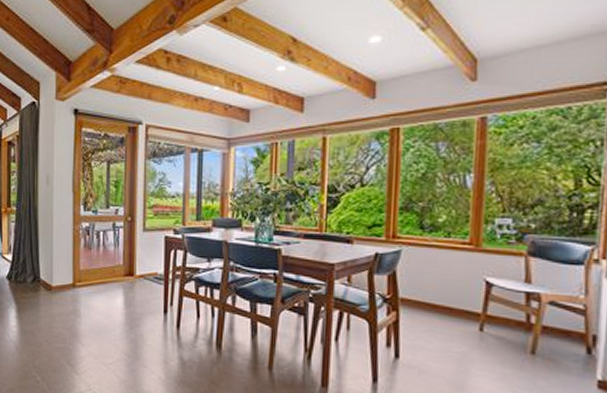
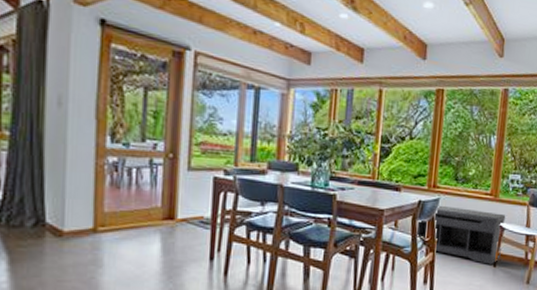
bench: none [374,257,494,328] -> present [415,205,506,265]

